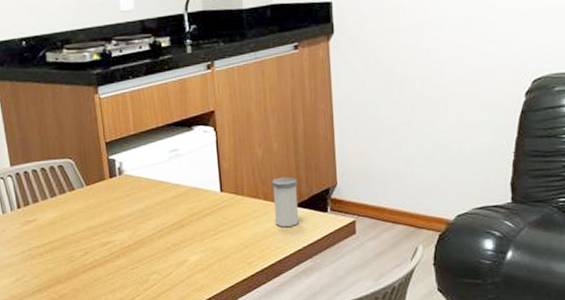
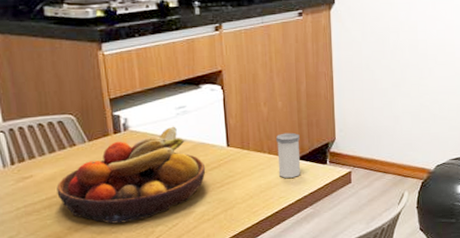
fruit bowl: none [57,170,199,270] -> present [56,126,206,224]

